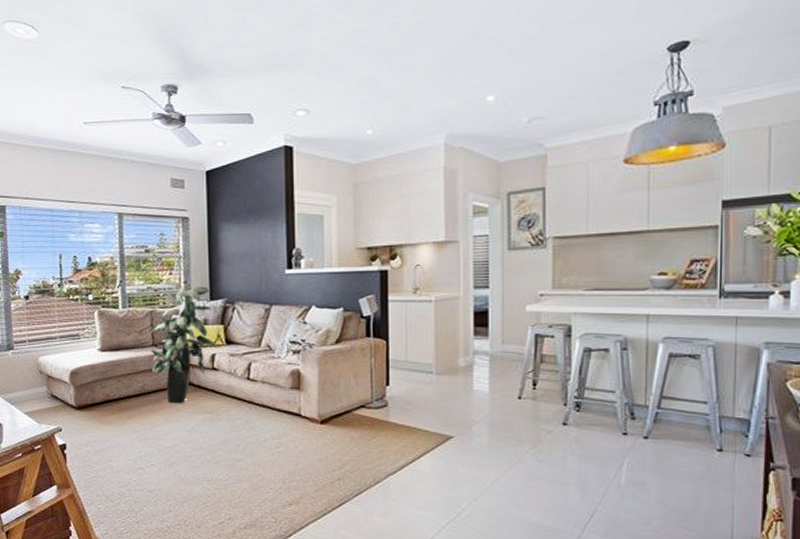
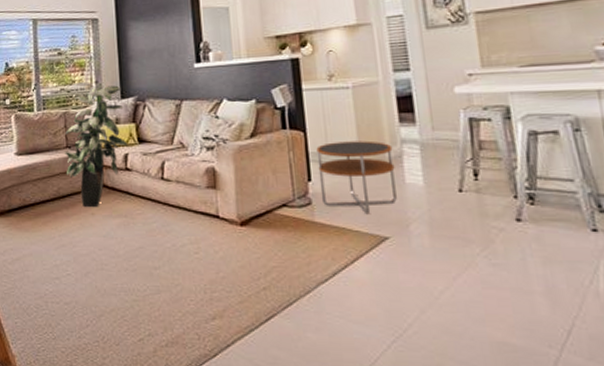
side table: none [396,351,465,417] -> present [316,140,397,215]

